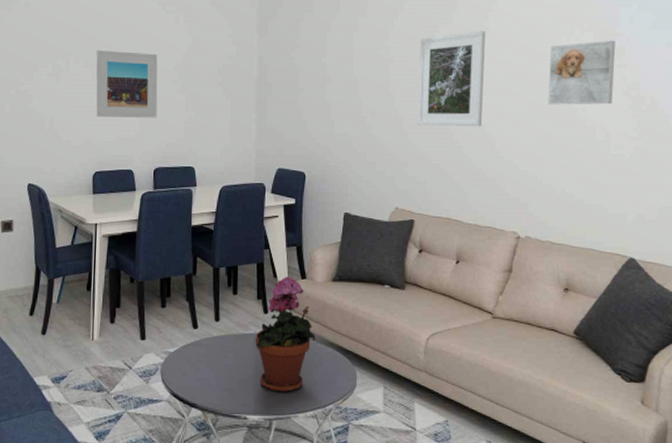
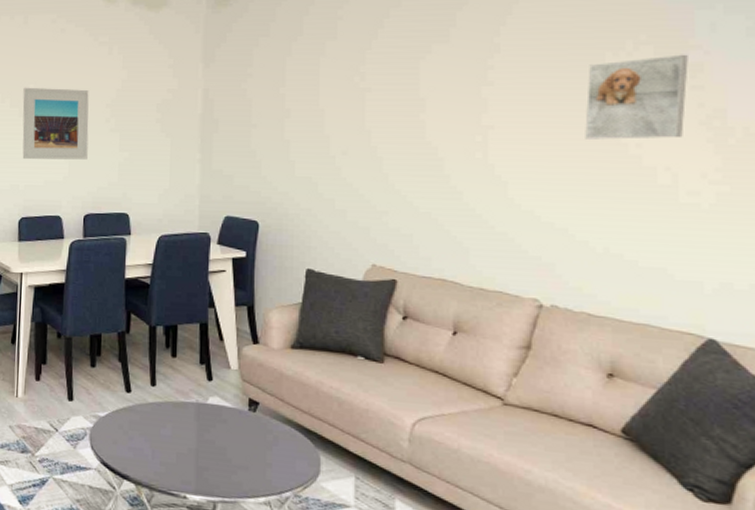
potted plant: present [255,277,316,393] -> none [197,340,270,474]
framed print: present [417,31,486,127] -> none [402,50,496,168]

